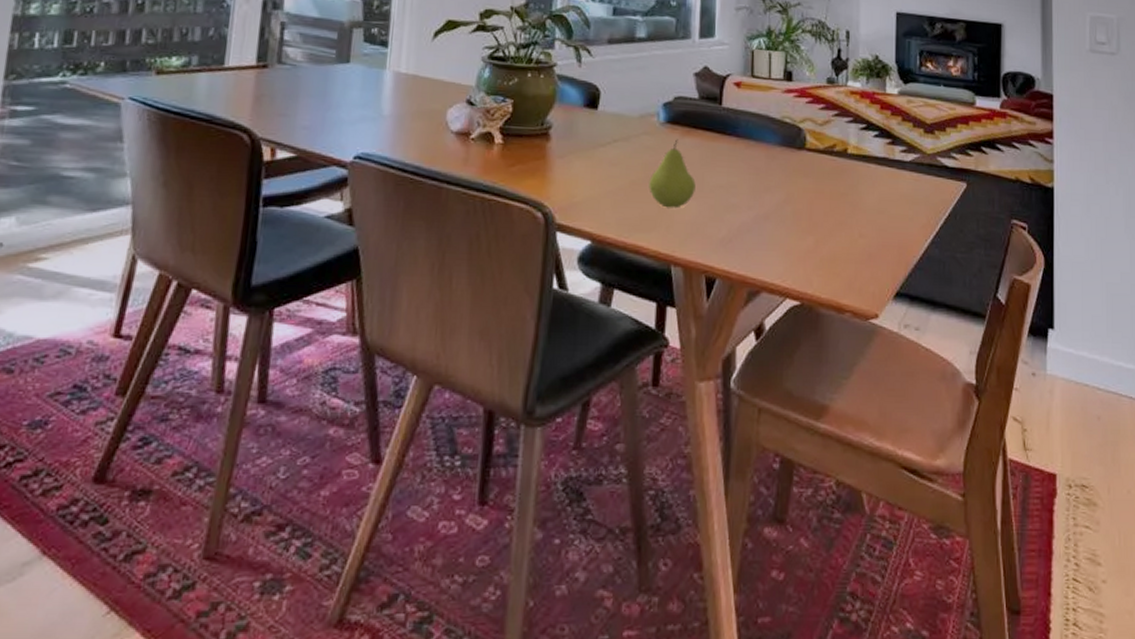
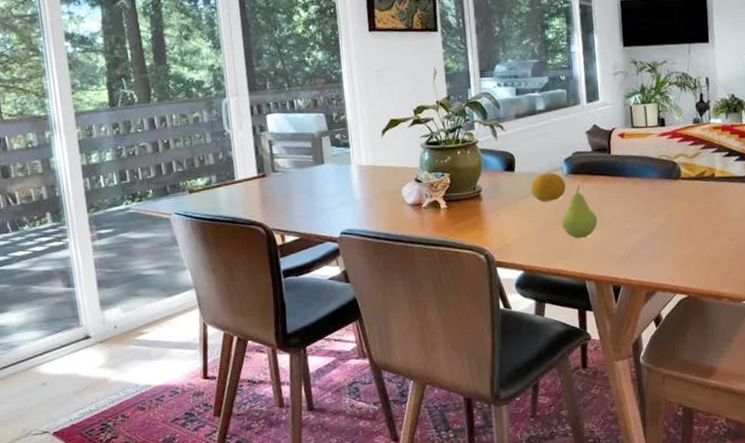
fruit: none [614,117,661,154] -> present [530,173,567,202]

